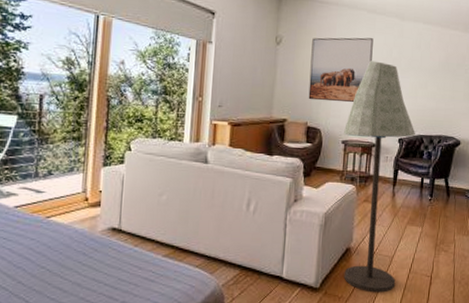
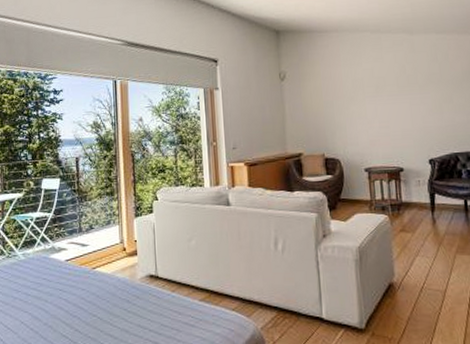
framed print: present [308,37,374,103] -> none [316,58,384,131]
floor lamp: present [344,60,416,293] -> none [365,81,454,333]

